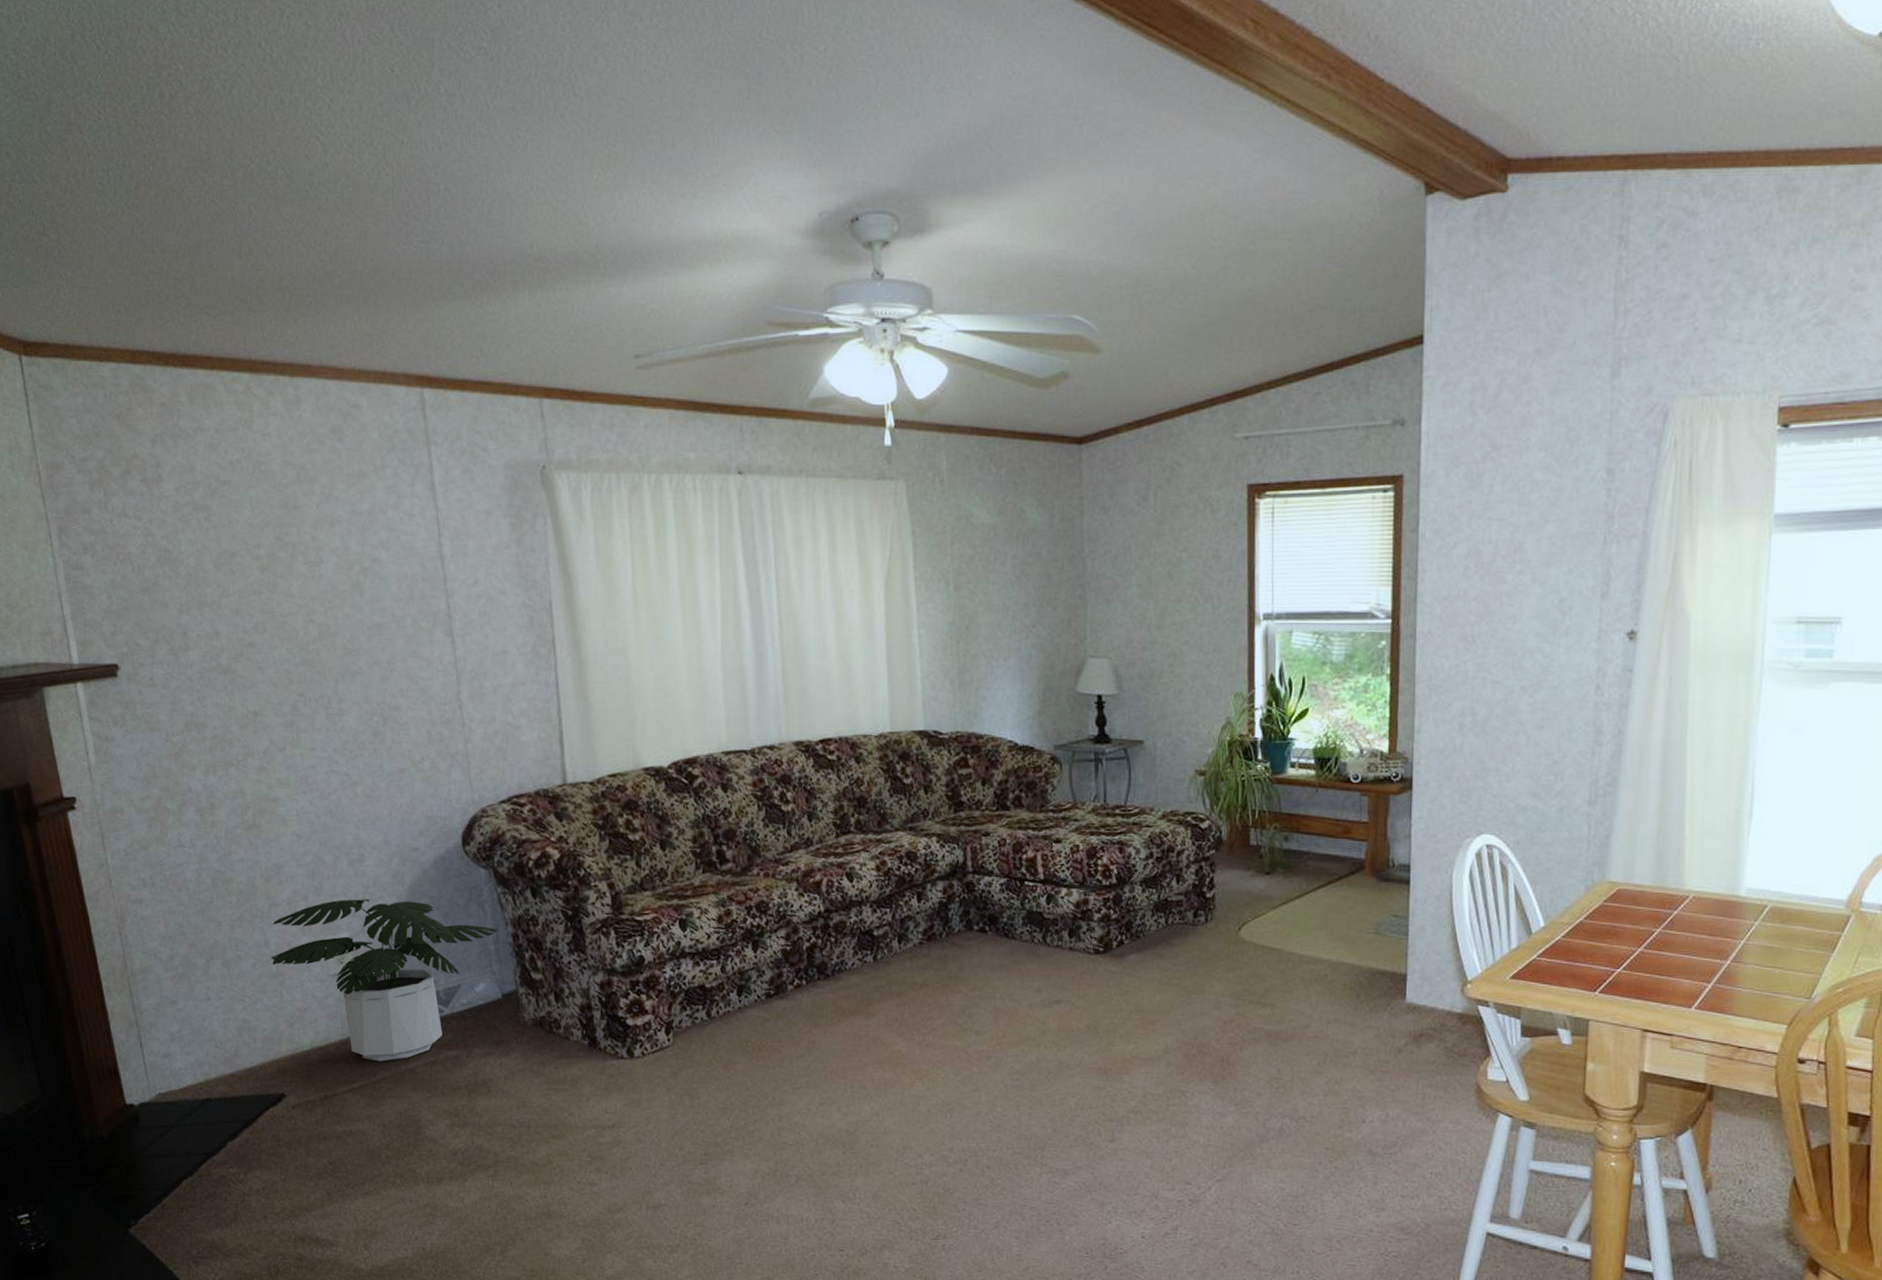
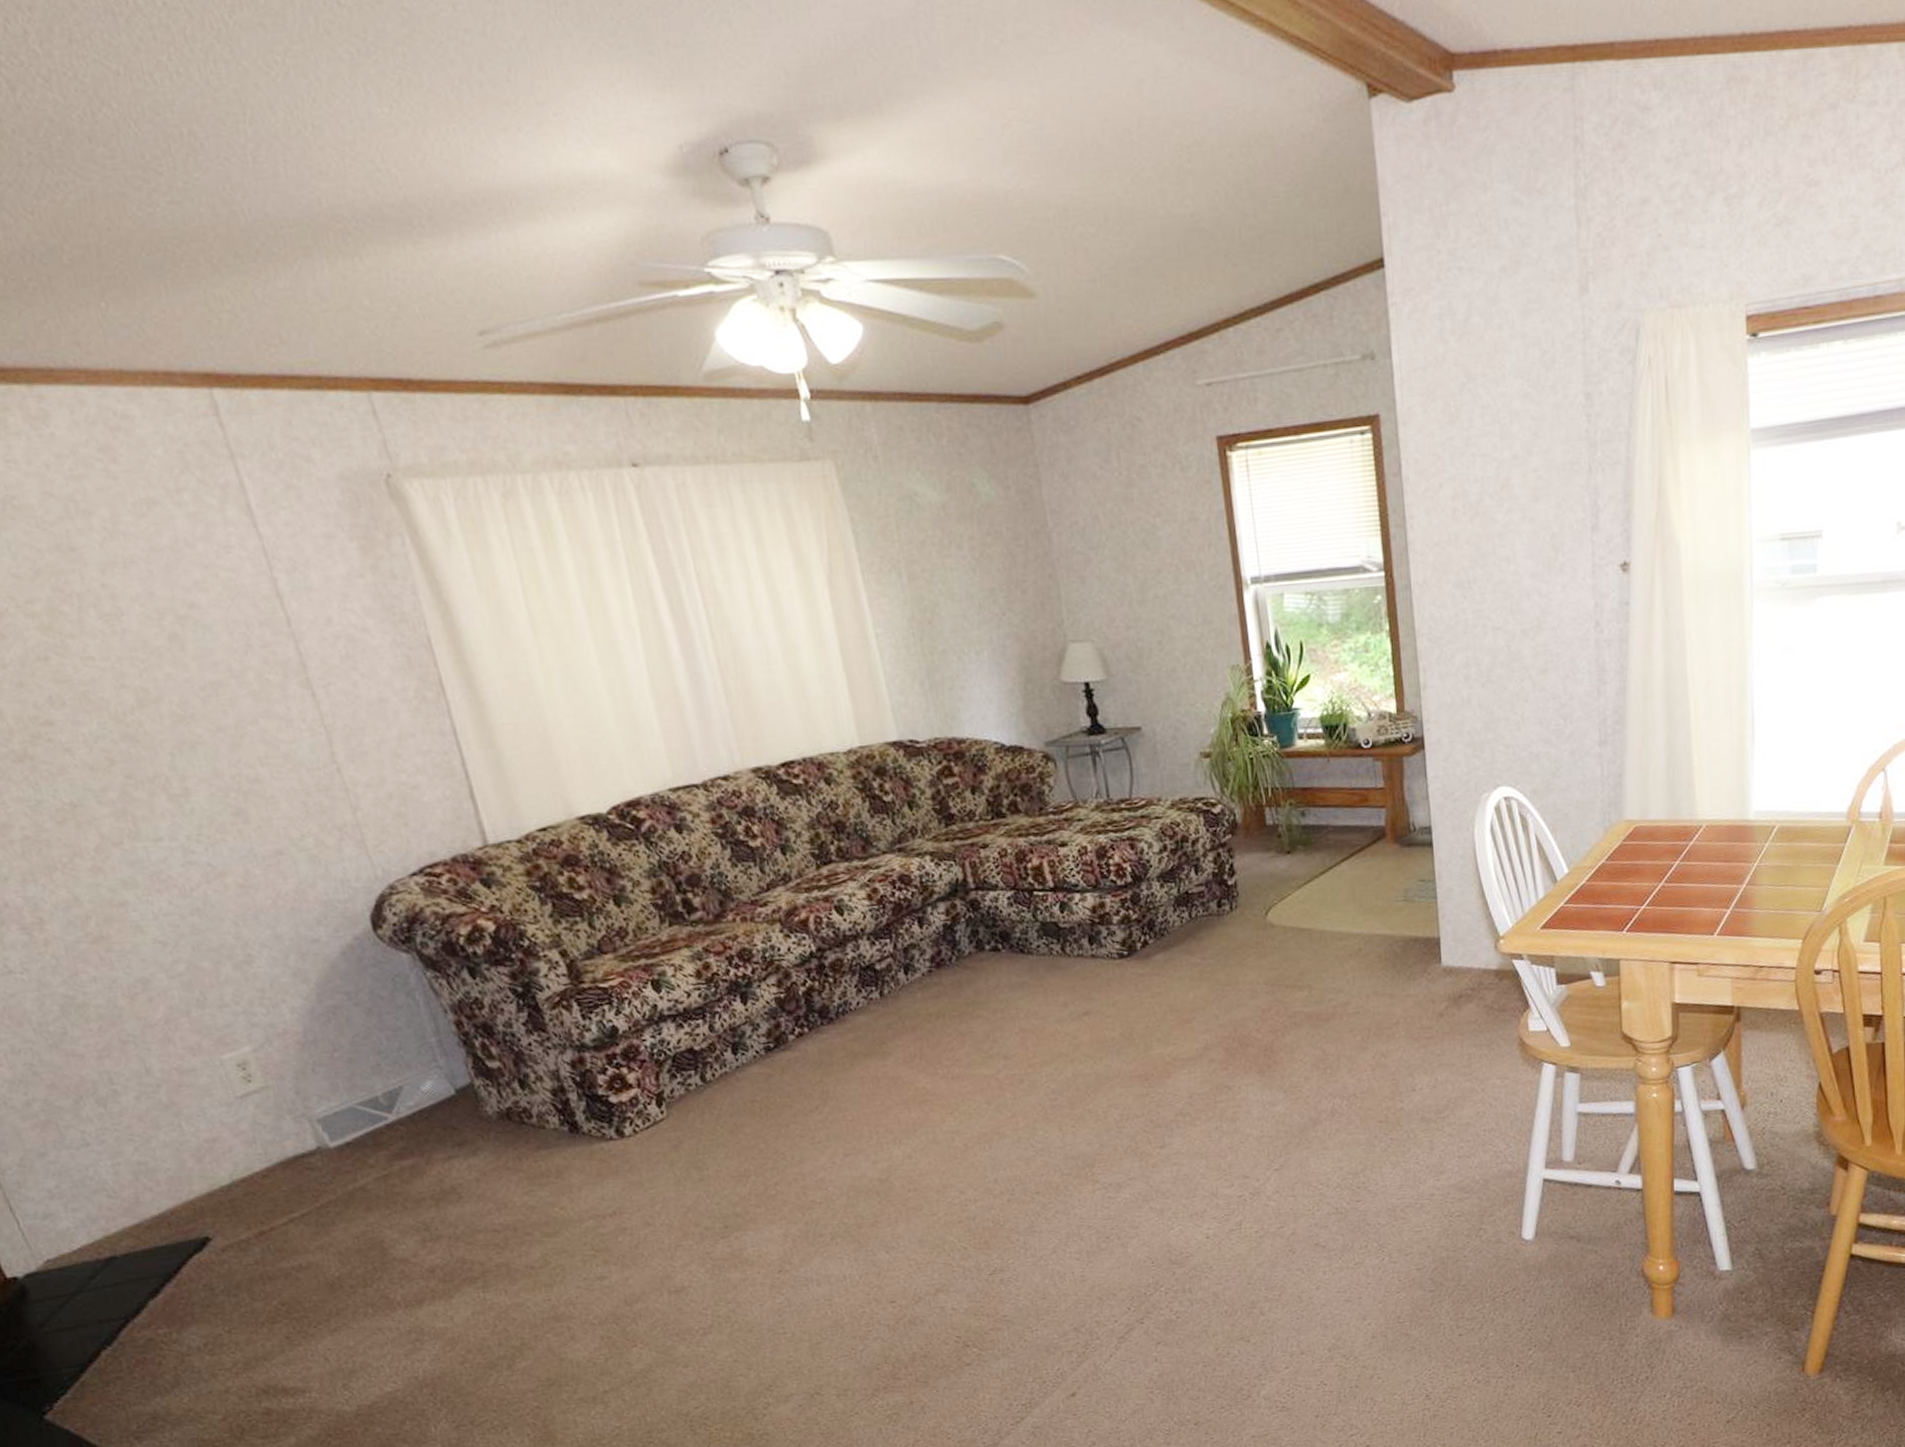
potted plant: present [270,899,498,1062] -> none [151,1000,437,1185]

